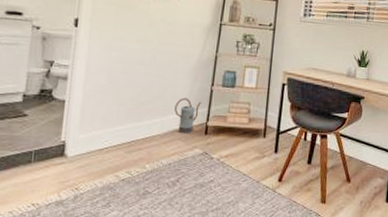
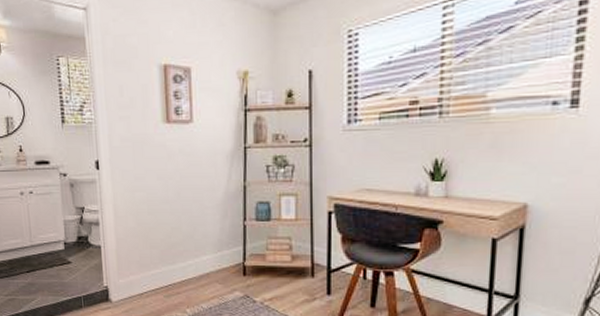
watering can: present [174,98,201,133] -> none [207,236,235,275]

